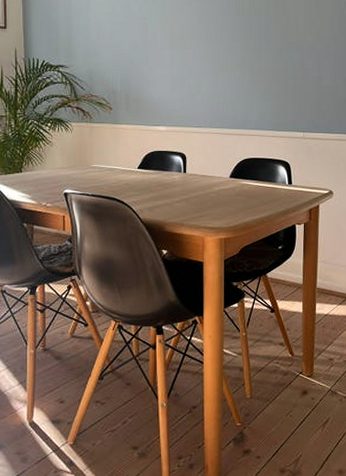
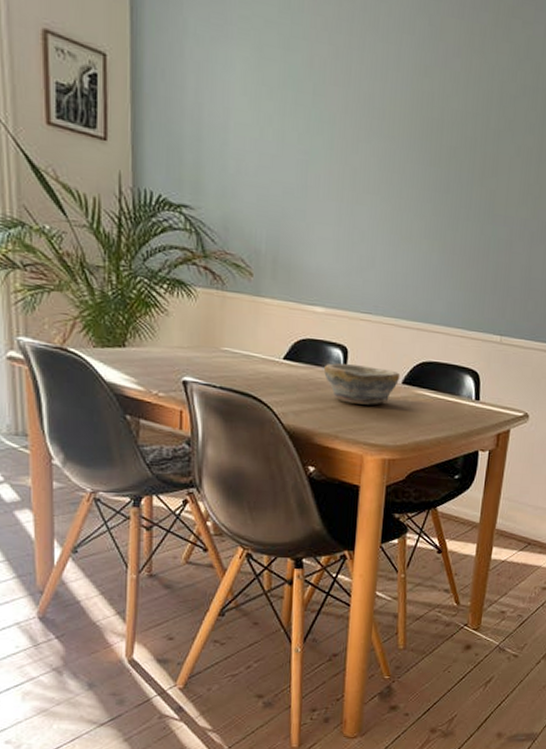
bowl: none [168,167,228,197] -> present [323,363,401,405]

